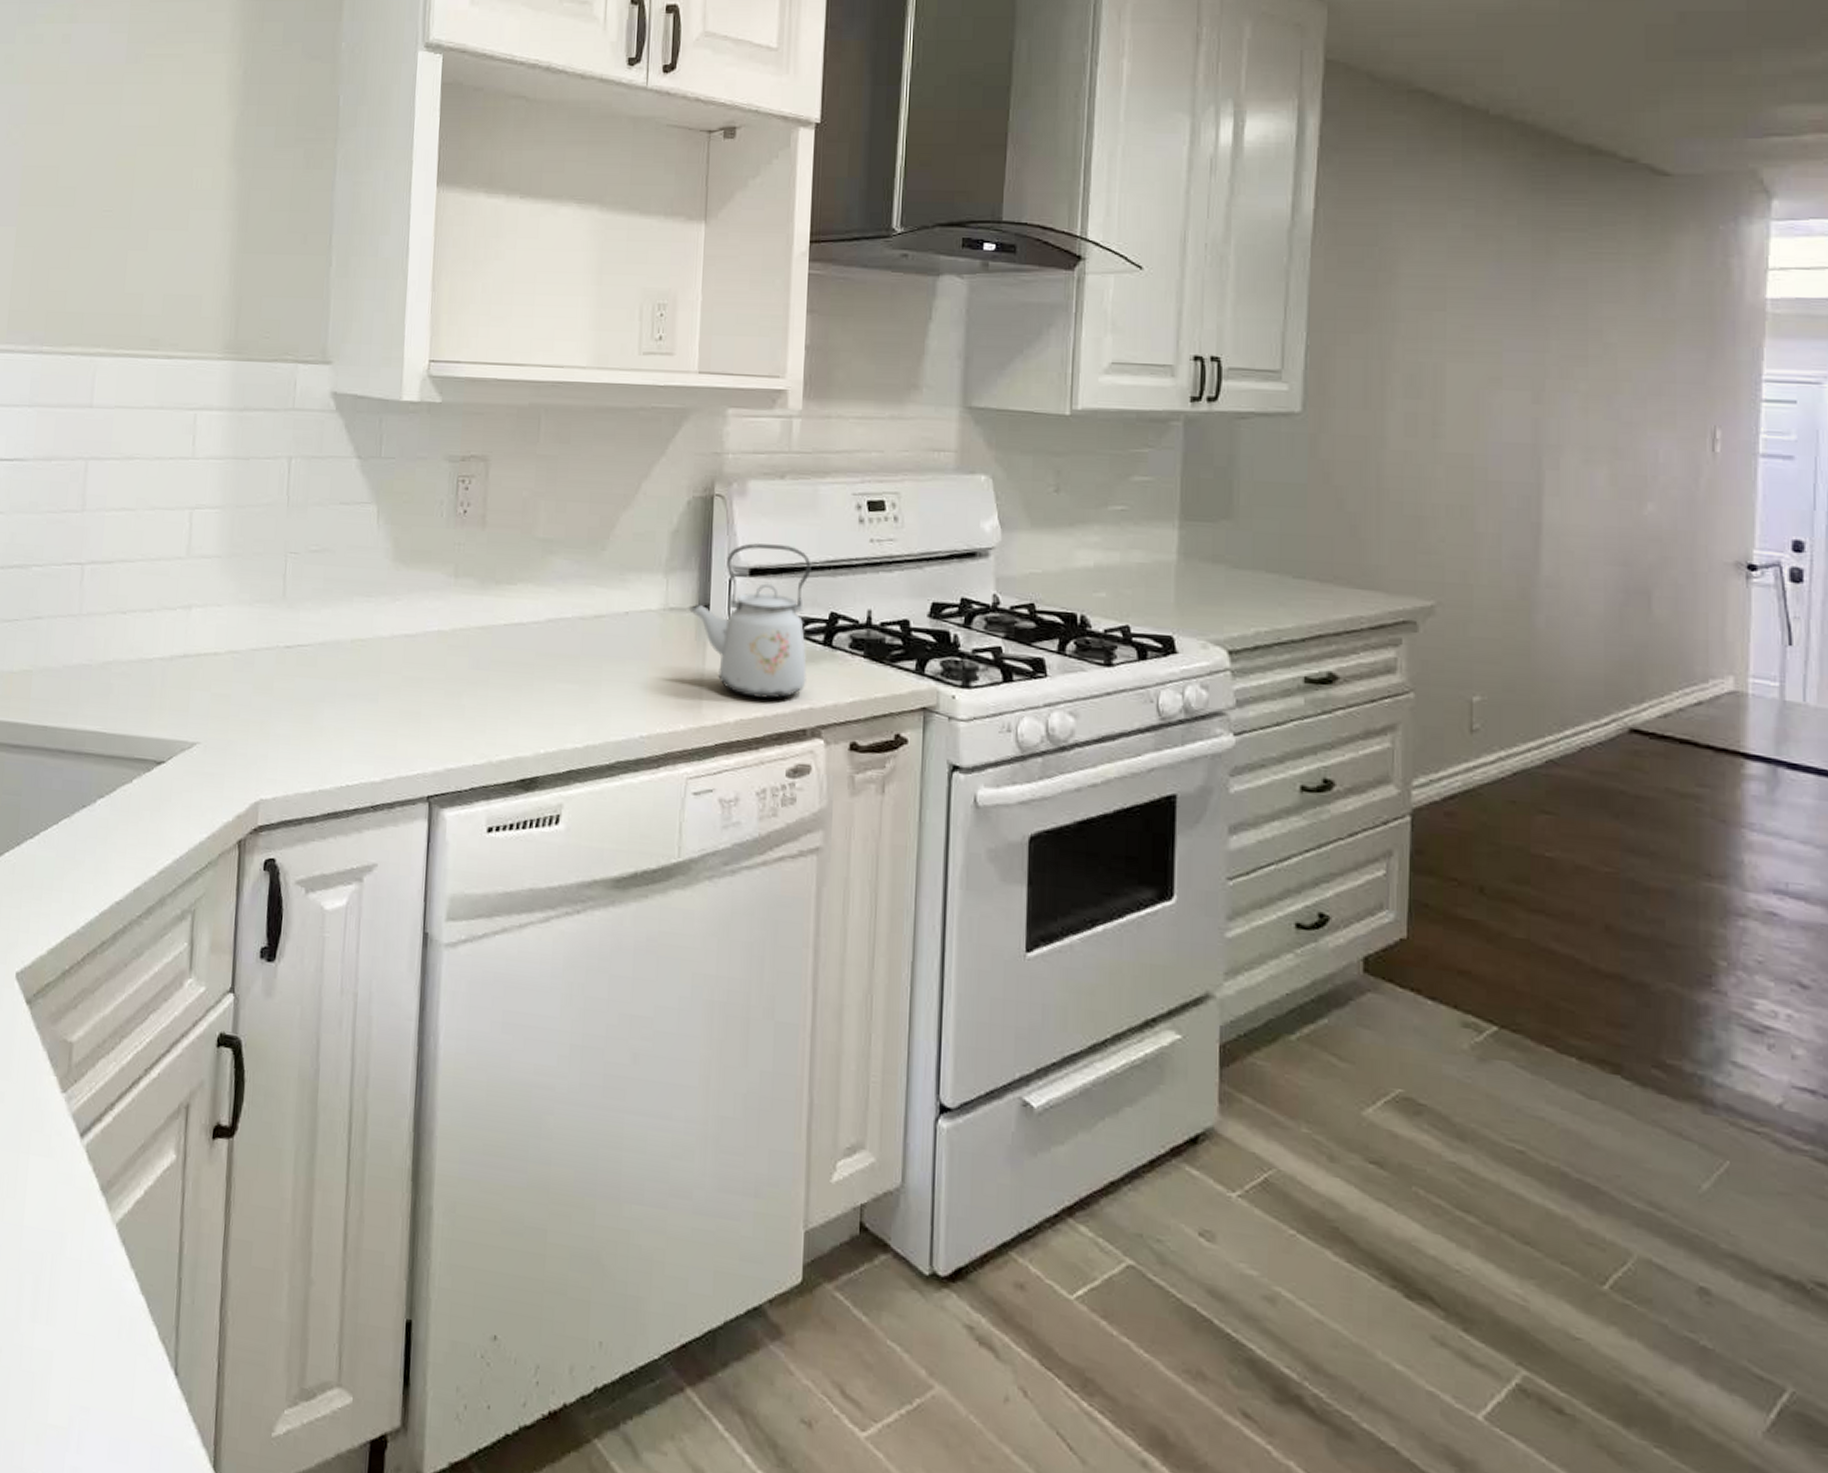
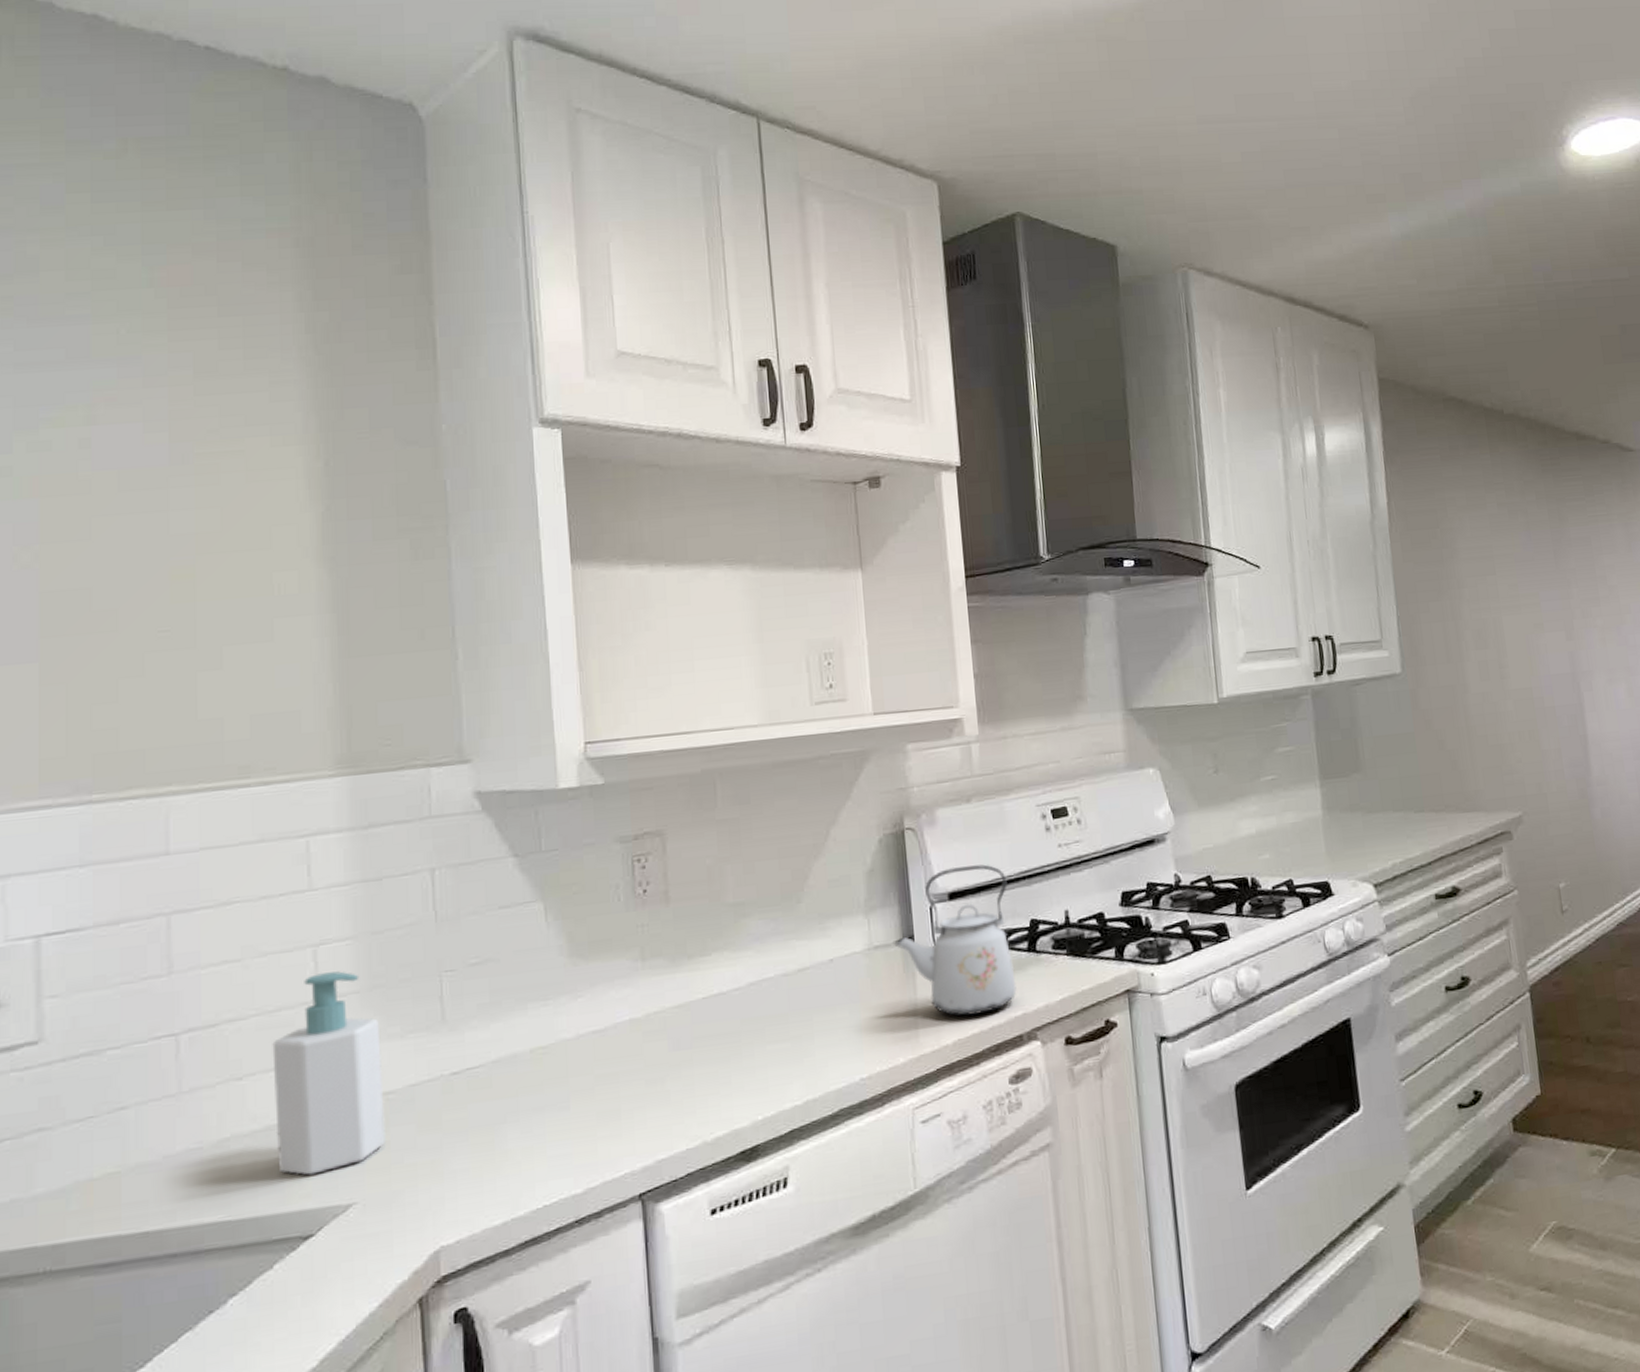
soap bottle: none [145,534,233,710] -> present [272,971,387,1176]

